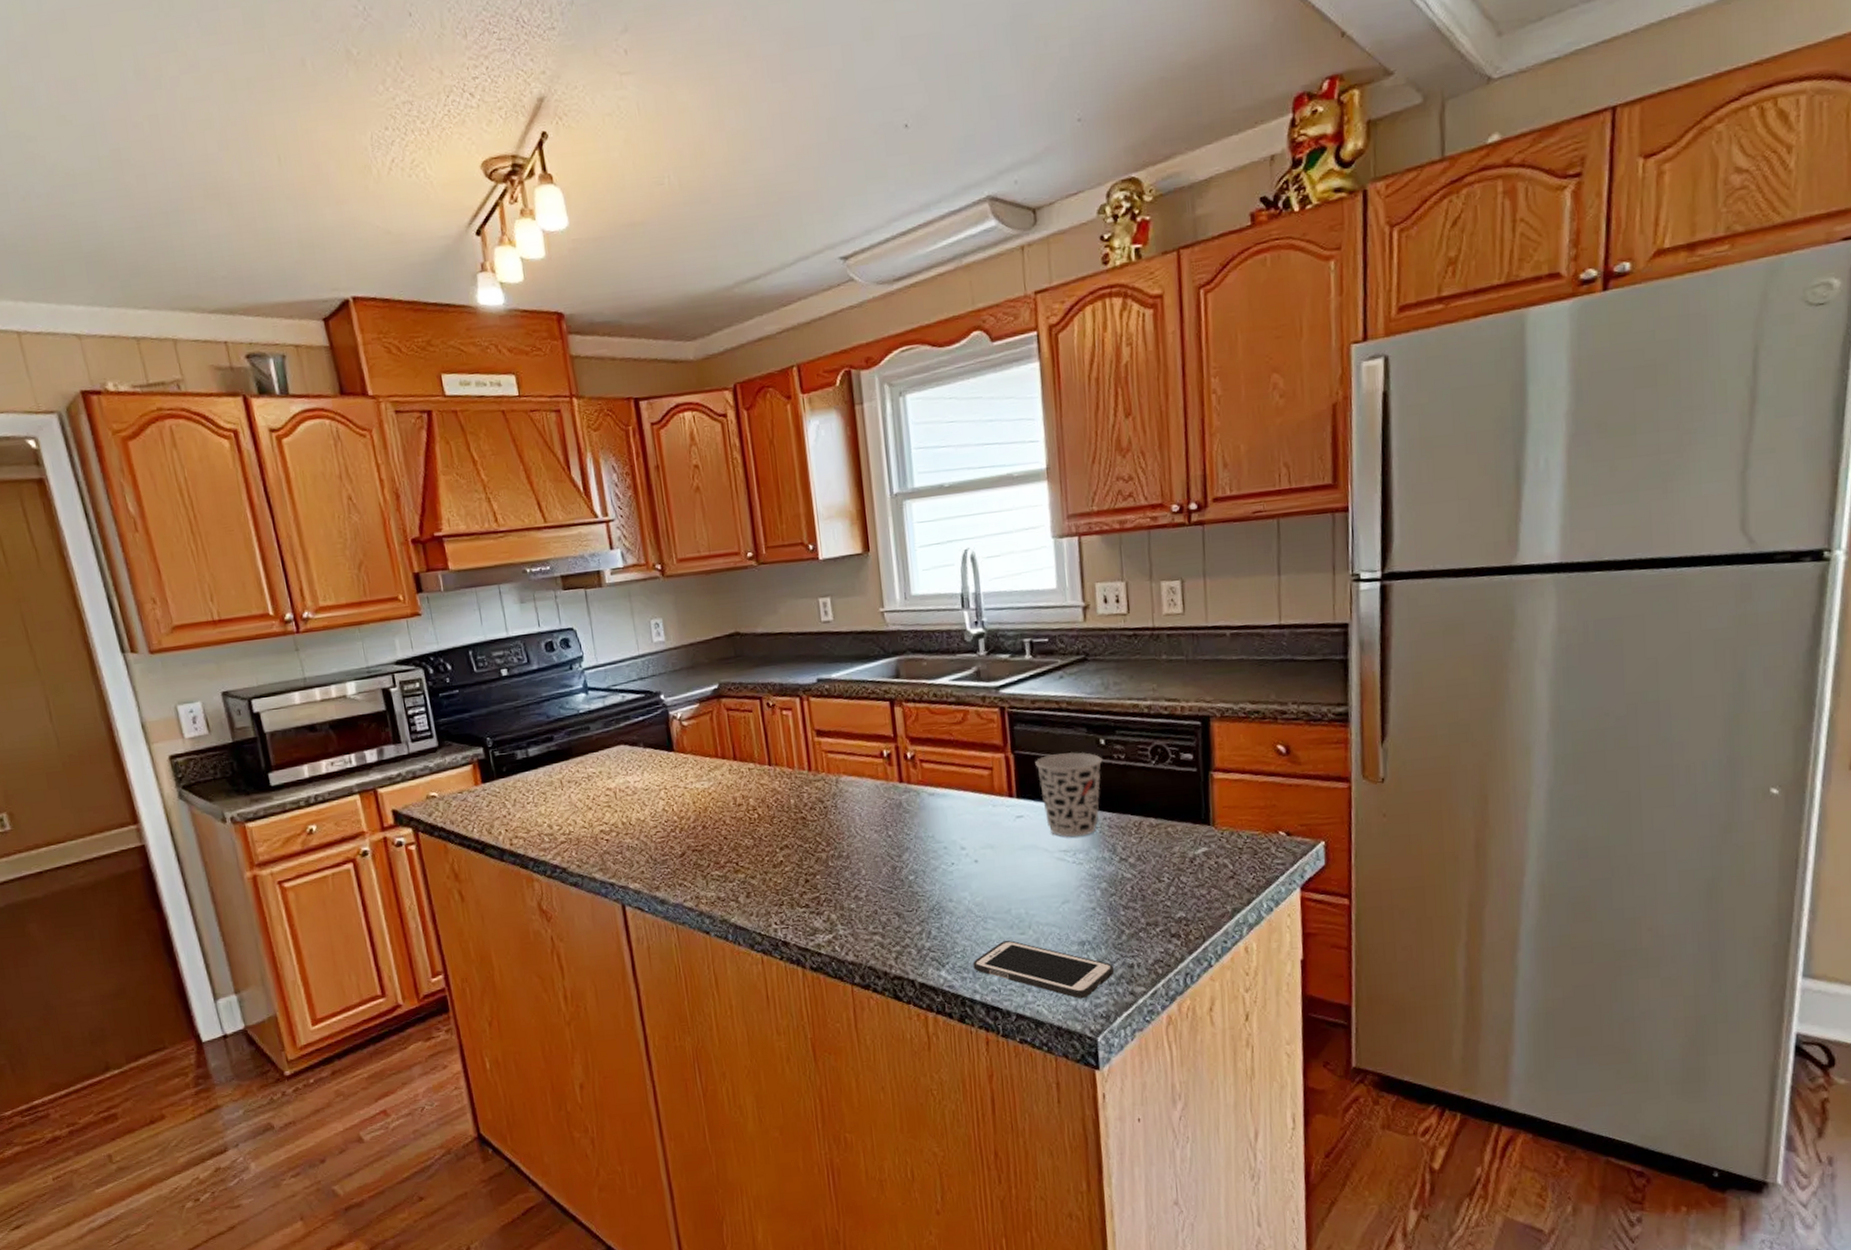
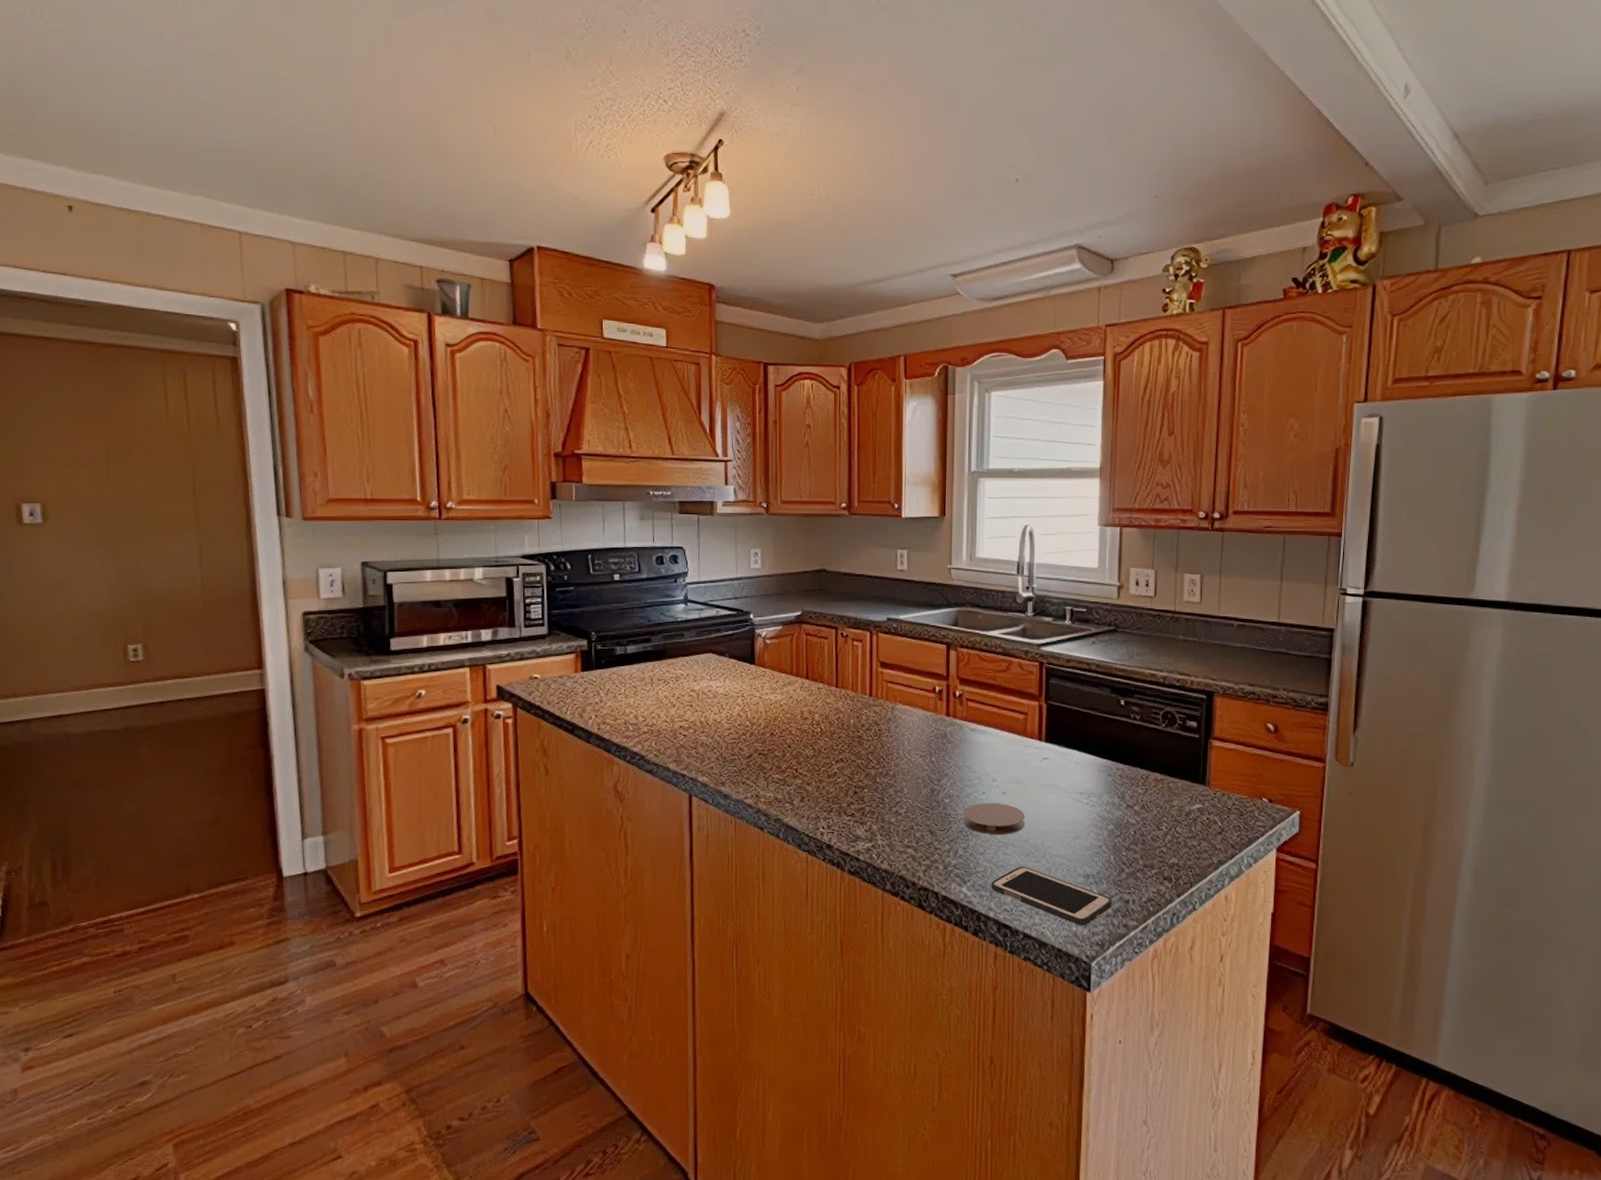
coaster: none [932,873,1004,910] -> present [963,803,1025,835]
cup: present [1035,752,1103,838] -> none [1064,708,1121,782]

